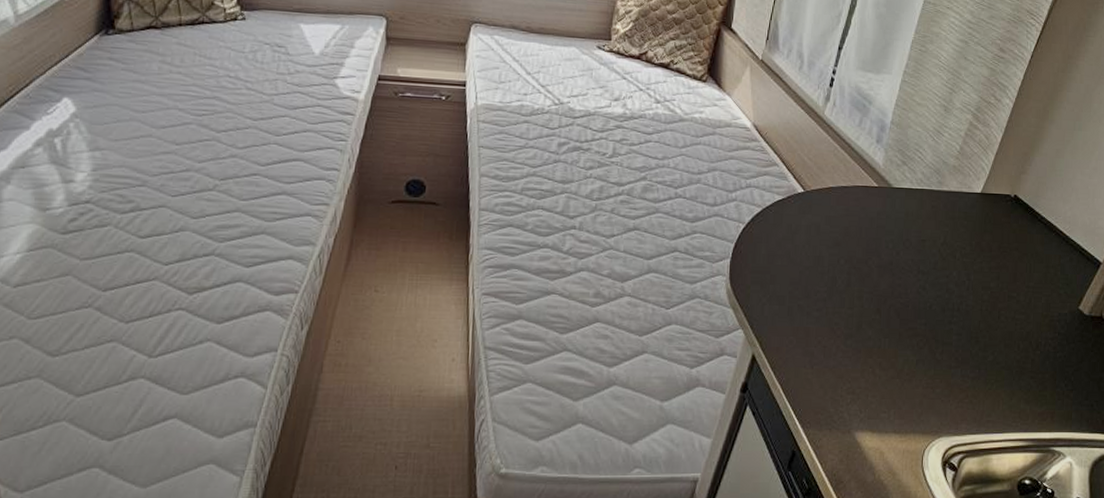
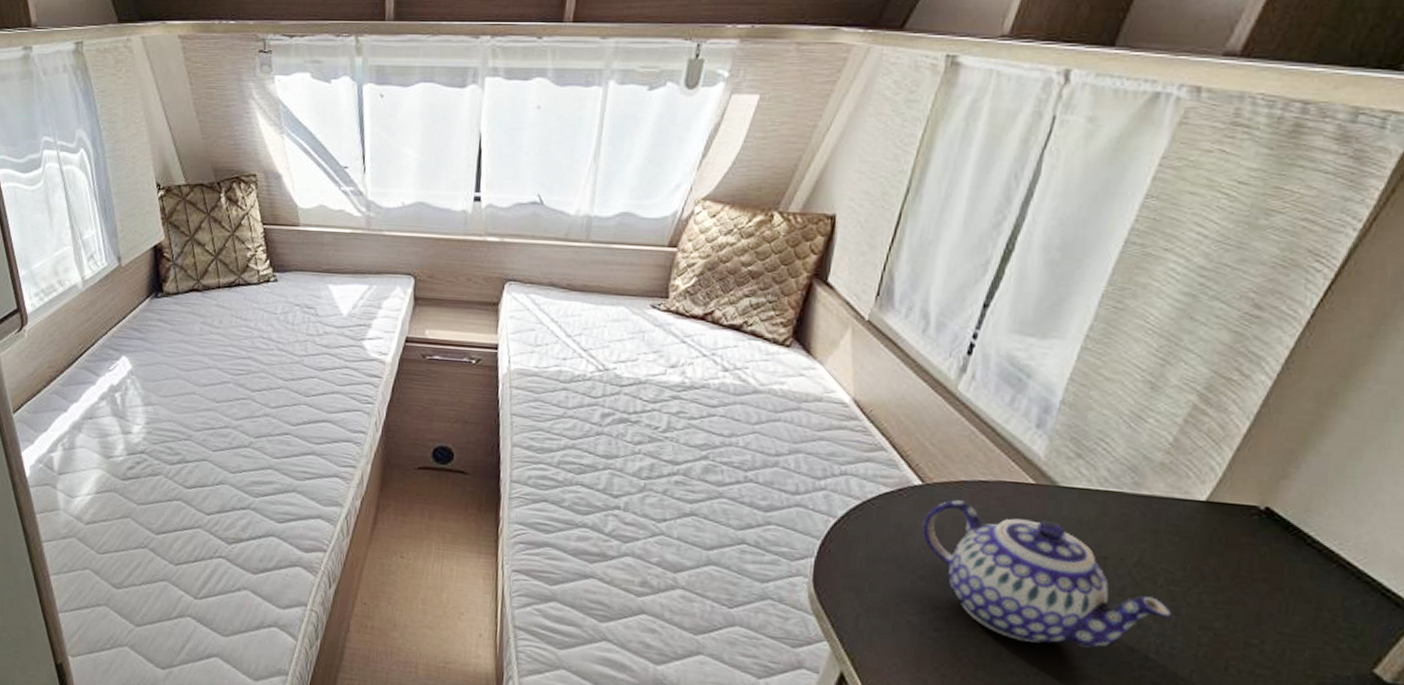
teapot: none [805,203,965,312] -> present [922,500,1171,648]

